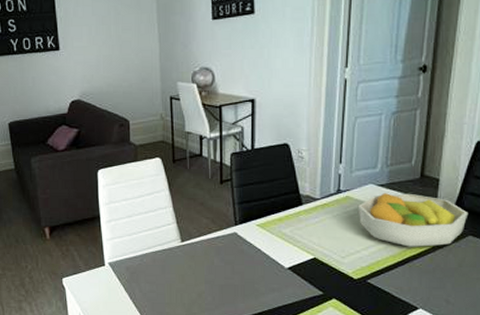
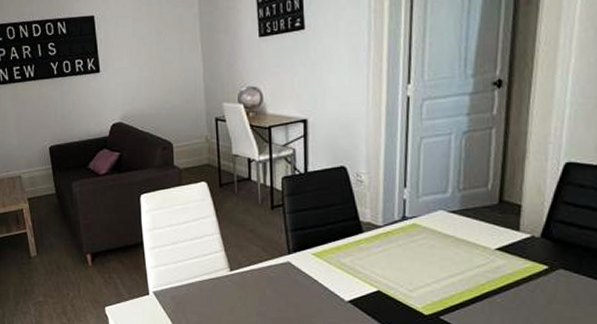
fruit bowl: present [359,193,469,247] -> none [427,220,558,281]

